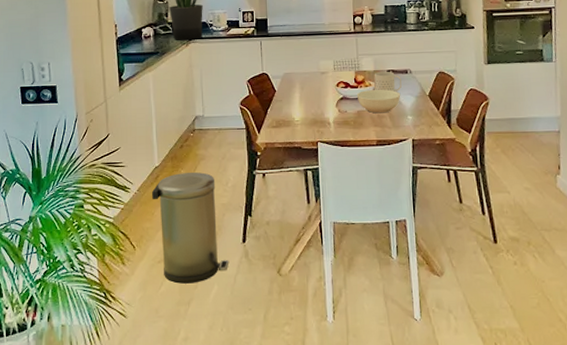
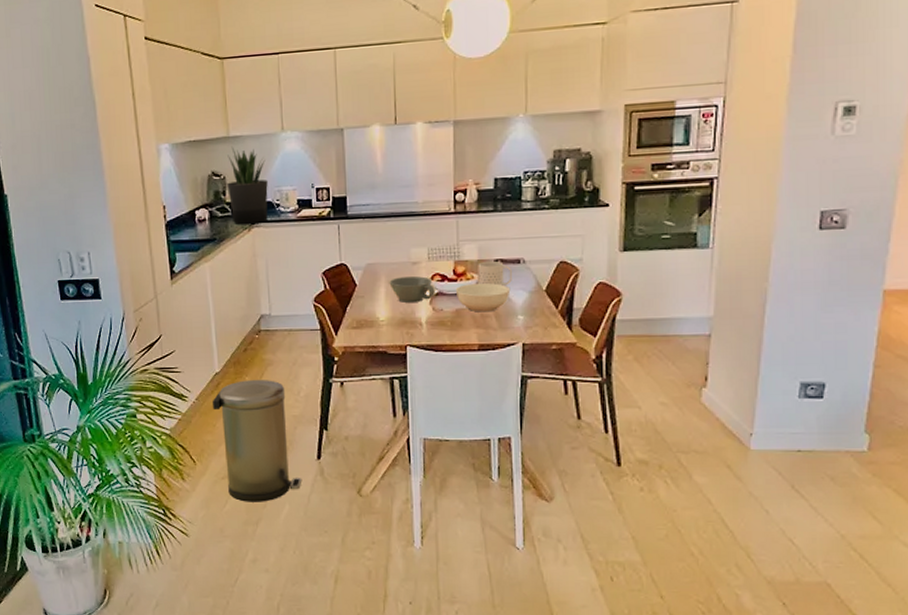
cup: none [302,84,340,106] -> present [389,276,435,303]

